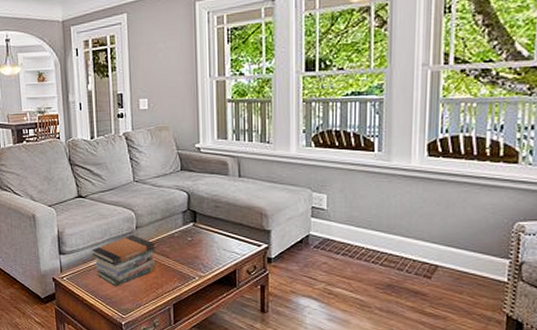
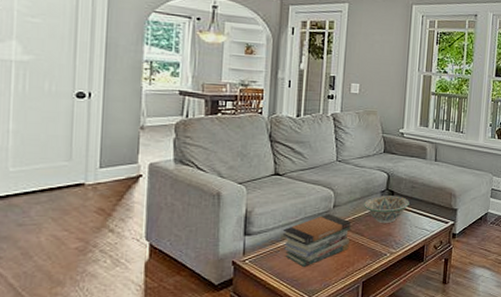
decorative bowl: none [166,216,214,245] -> present [364,195,409,223]

